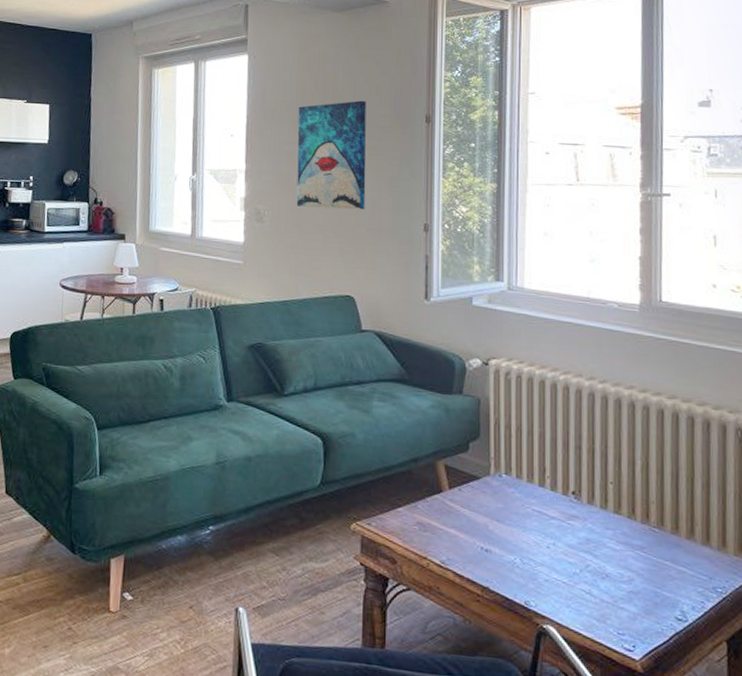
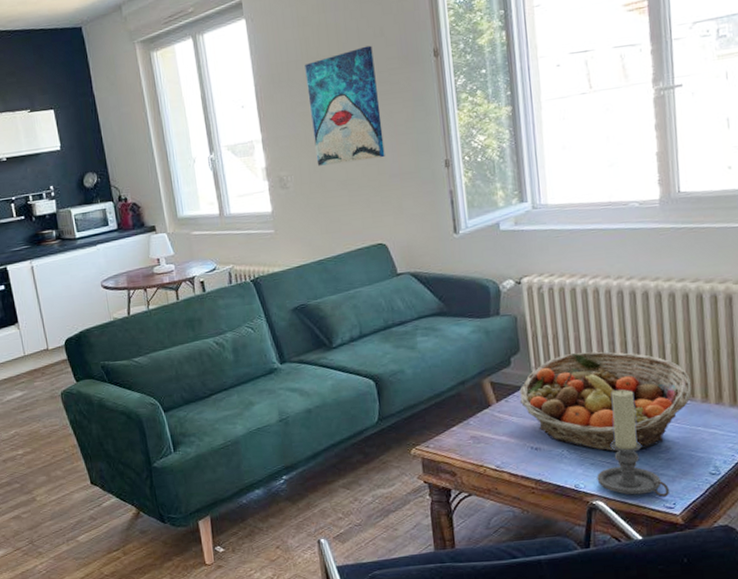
fruit basket: none [474,450,661,574] -> present [519,351,692,452]
candle holder: none [550,501,629,636] -> present [597,389,669,497]

